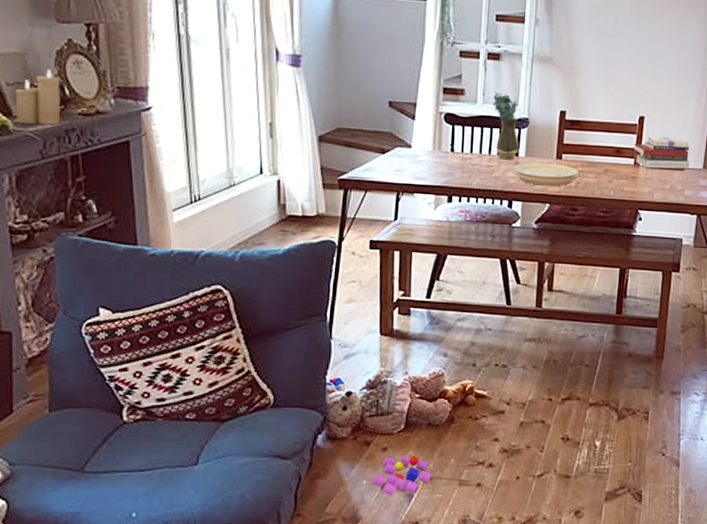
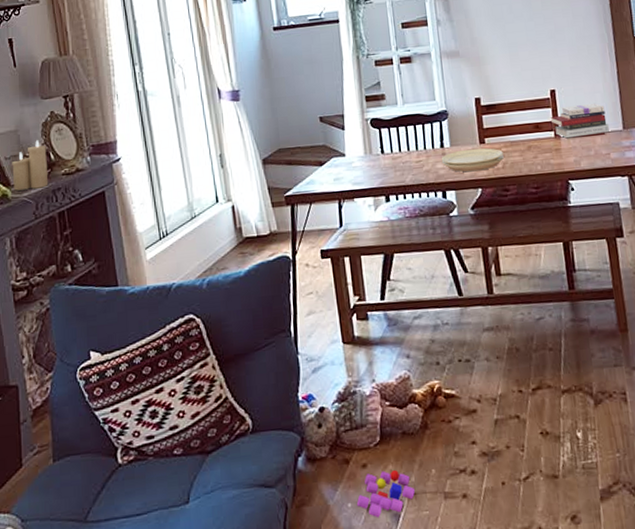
vase: present [493,91,519,160] -> none [411,90,443,153]

